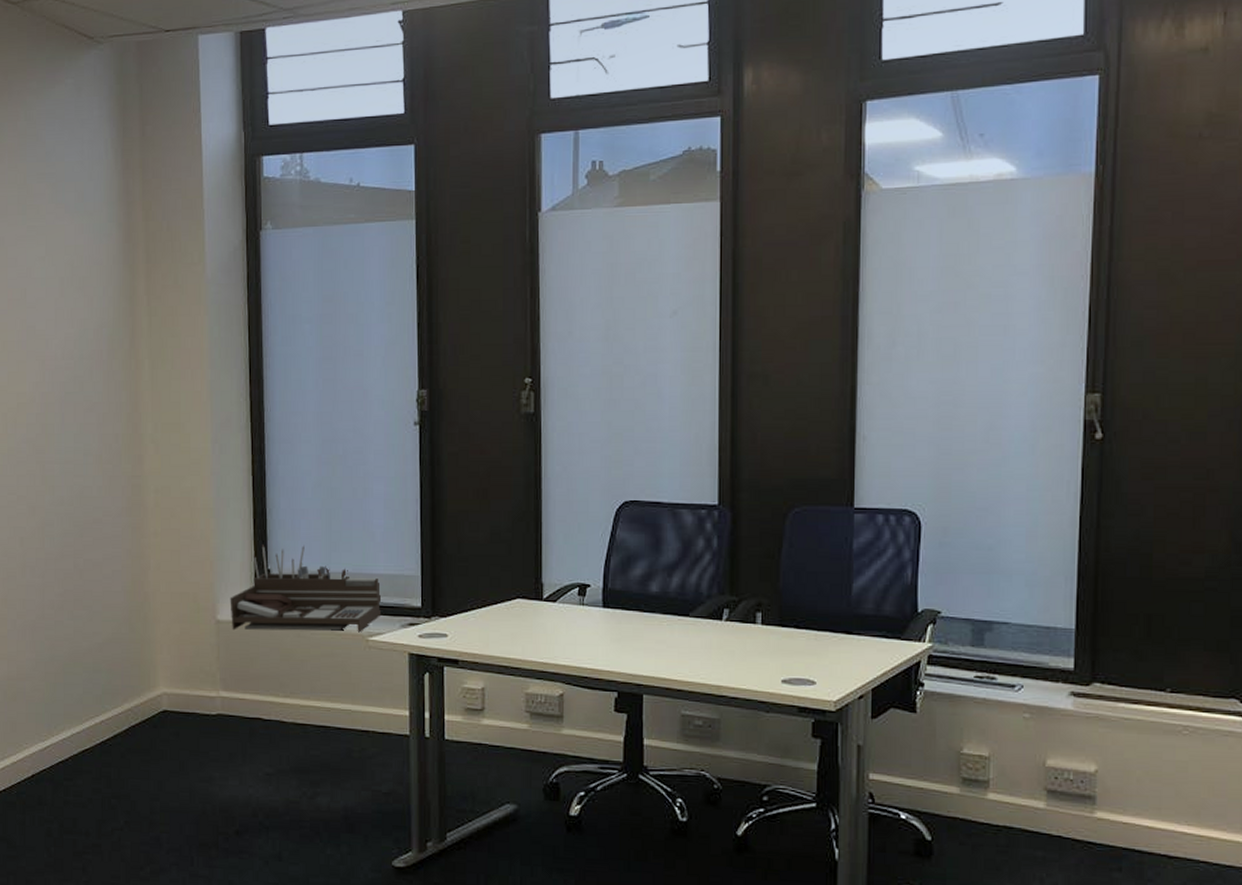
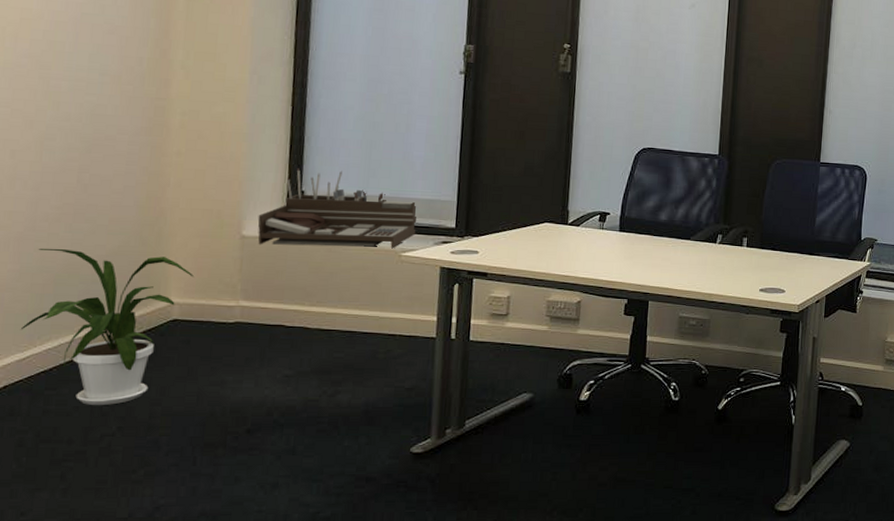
house plant: none [40,636,179,799] -> present [20,248,195,406]

